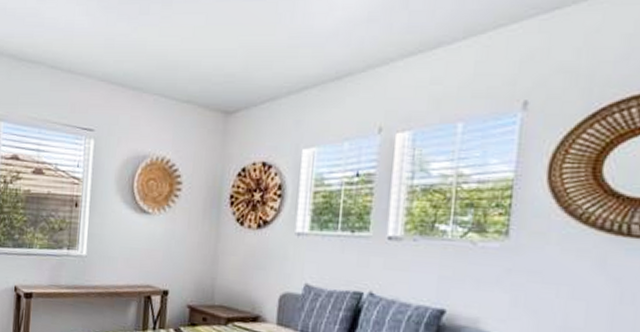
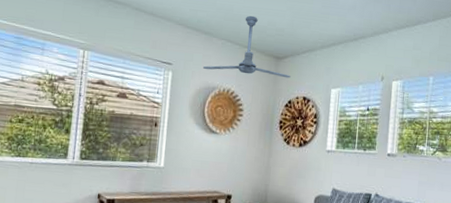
ceiling fan: none [130,60,245,139] -> present [202,15,291,78]

